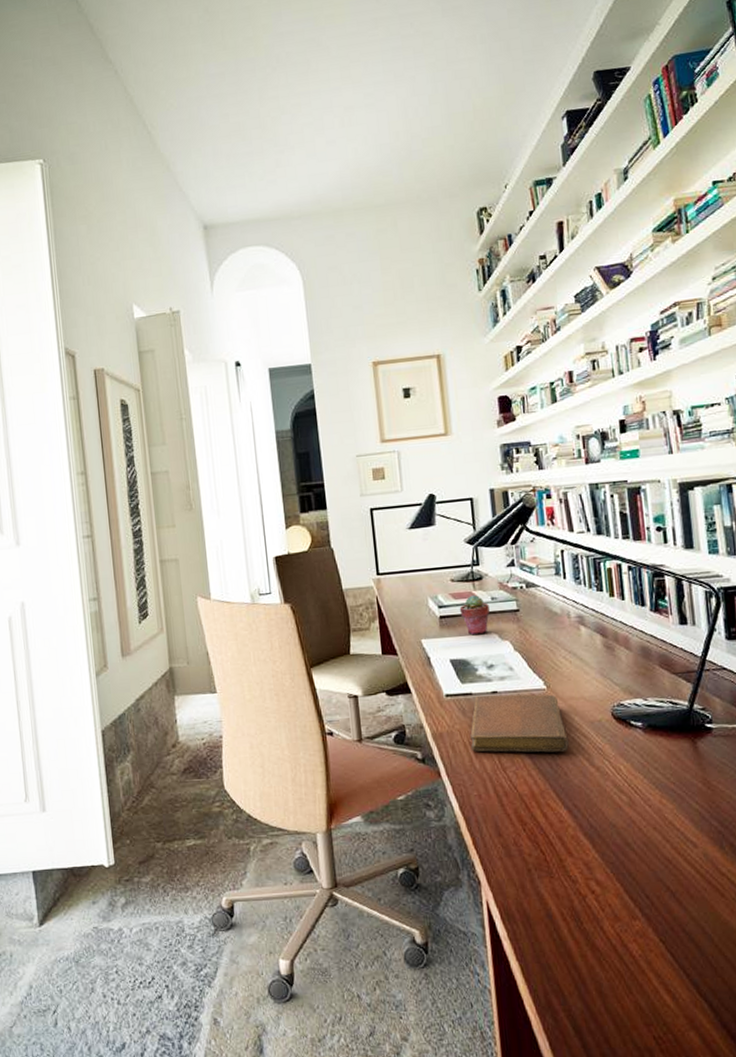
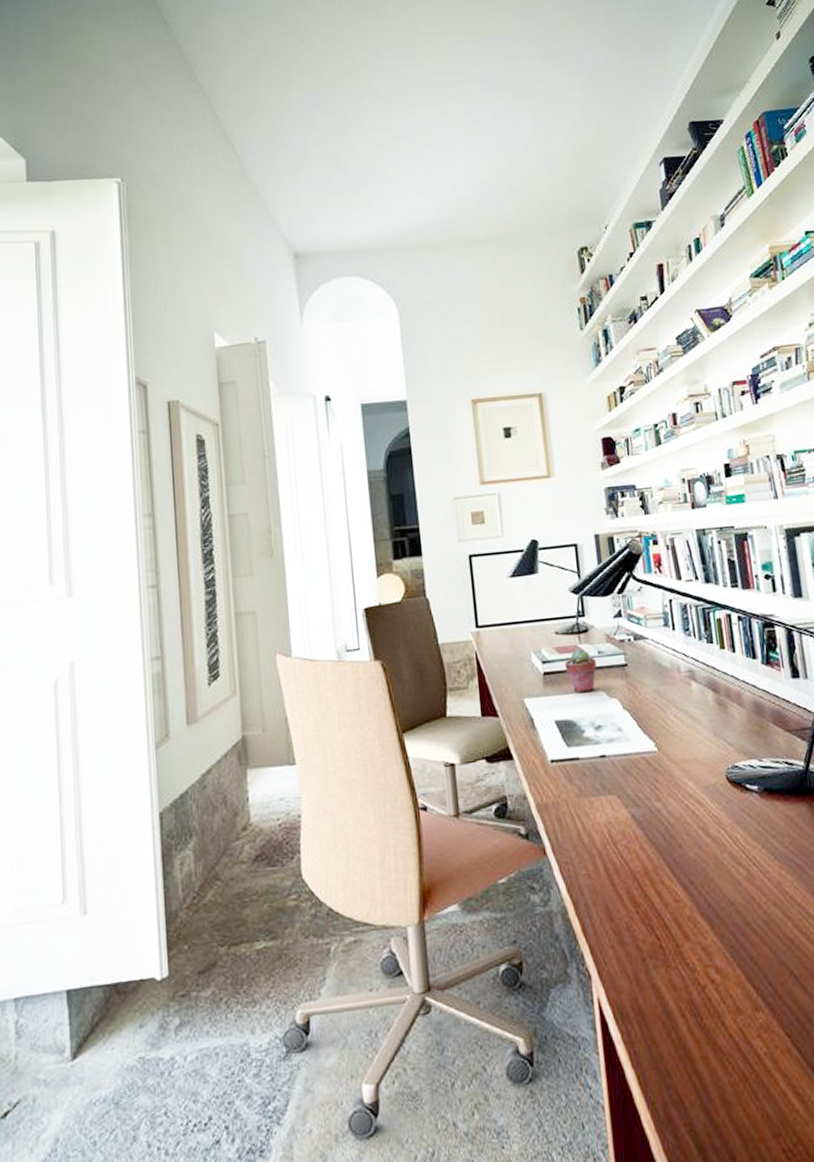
notebook: present [470,694,569,753] -> none [577,757,683,825]

